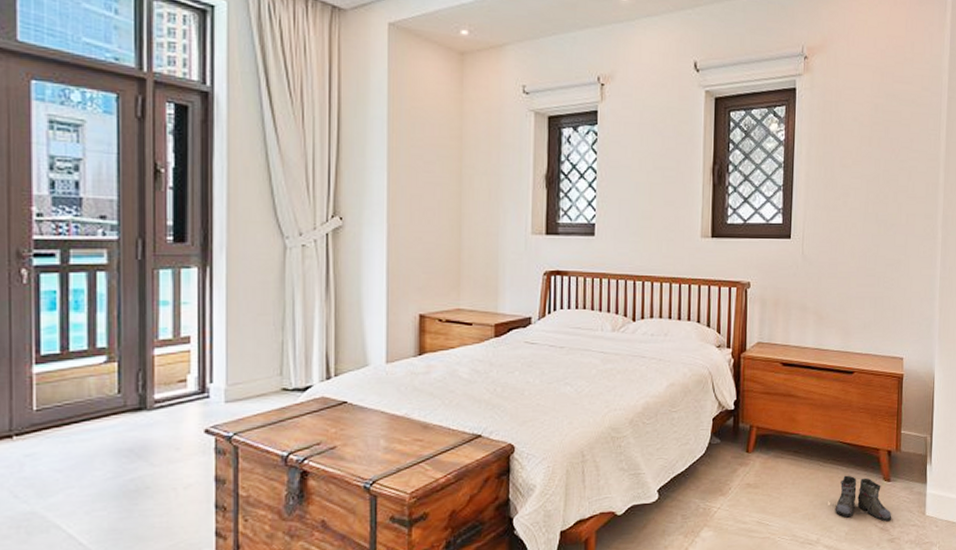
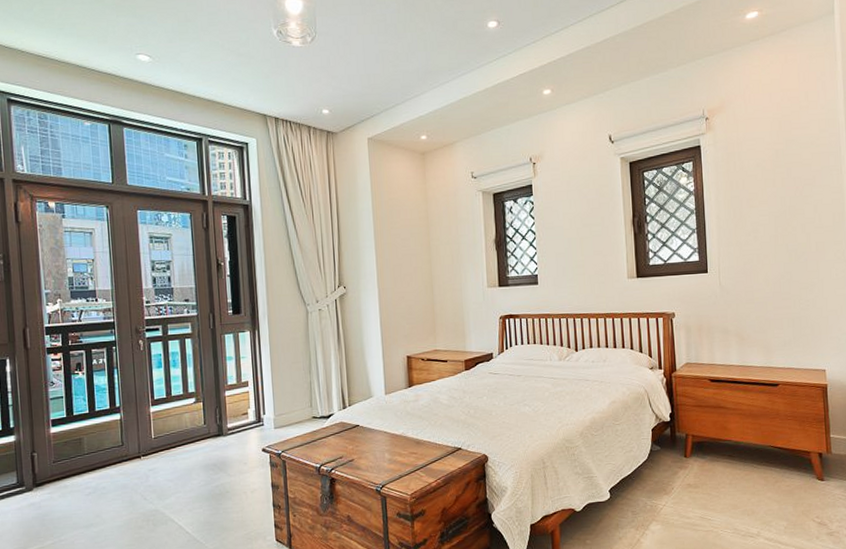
boots: present [830,475,892,522] -> none [767,475,829,517]

